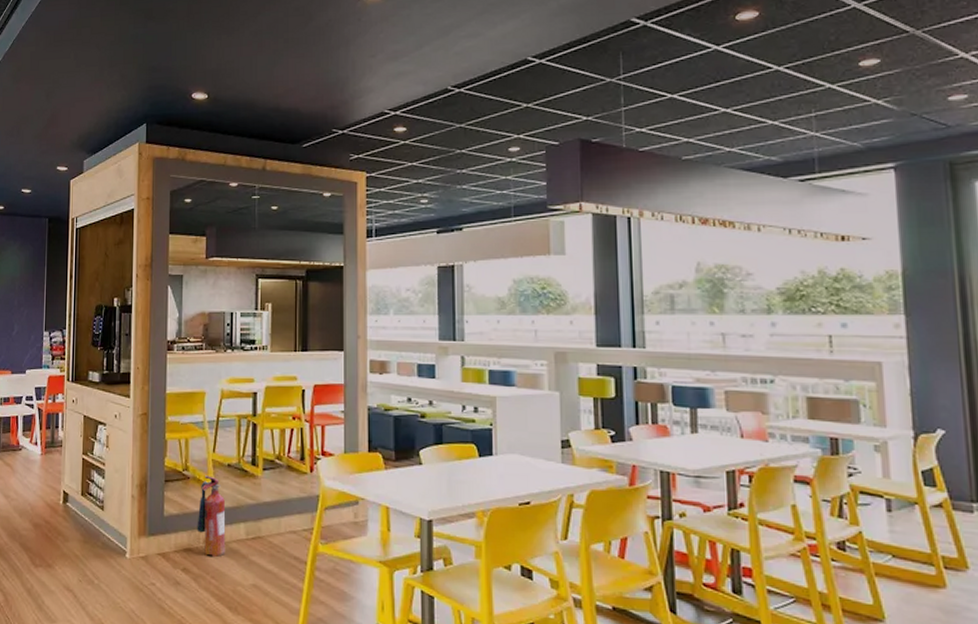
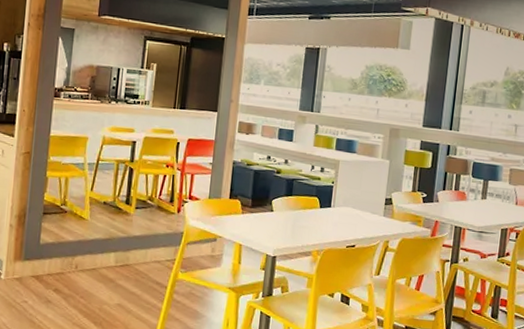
fire extinguisher: present [197,475,226,558] -> none [70,211,98,281]

